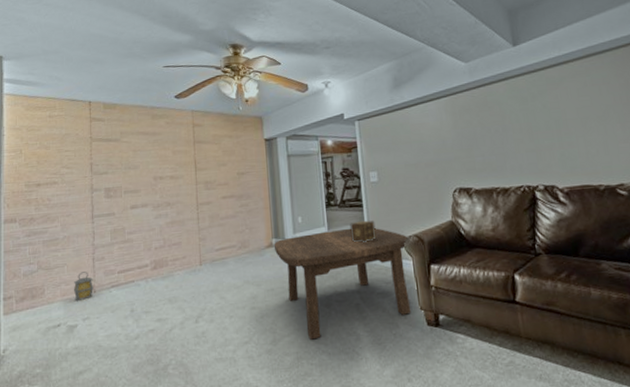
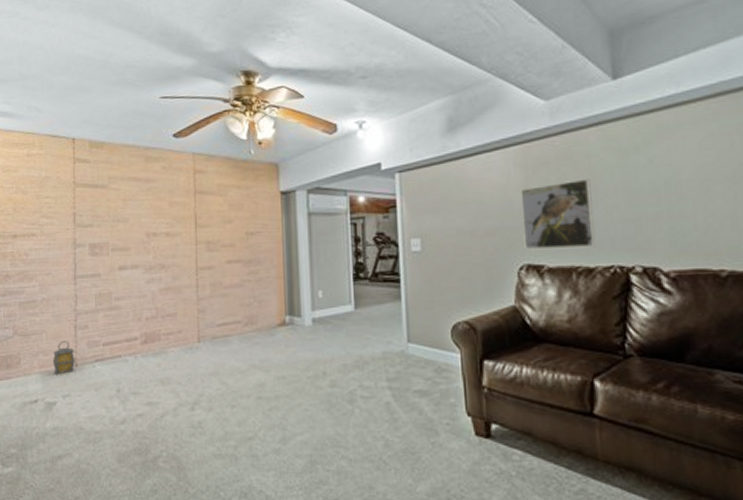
coffee table: present [274,228,412,340] -> none [288,308,459,441]
decorative box: present [350,220,377,243] -> none [382,299,416,327]
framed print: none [451,120,509,177] -> present [520,178,596,251]

